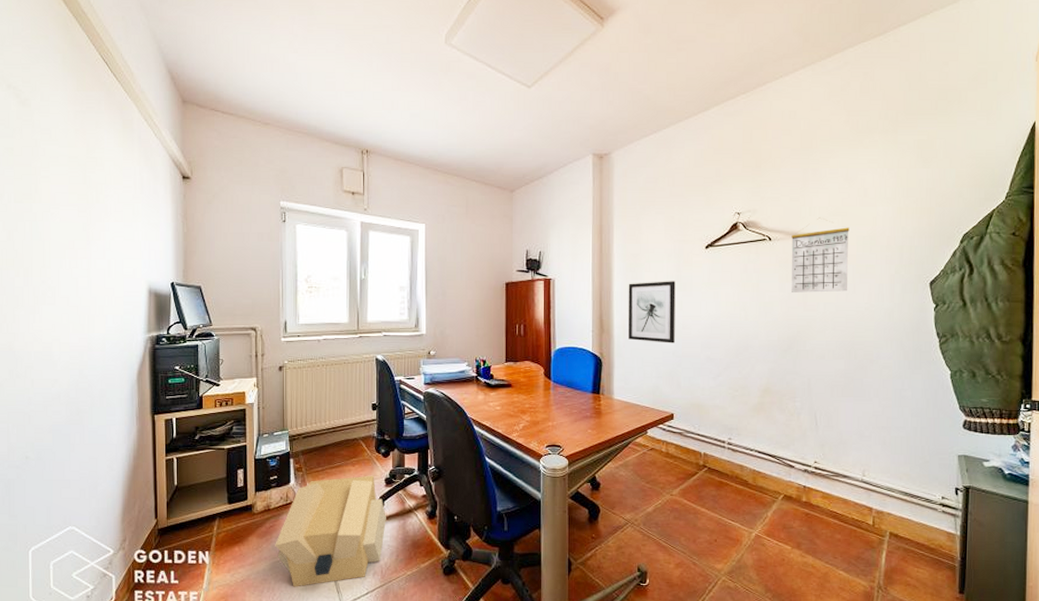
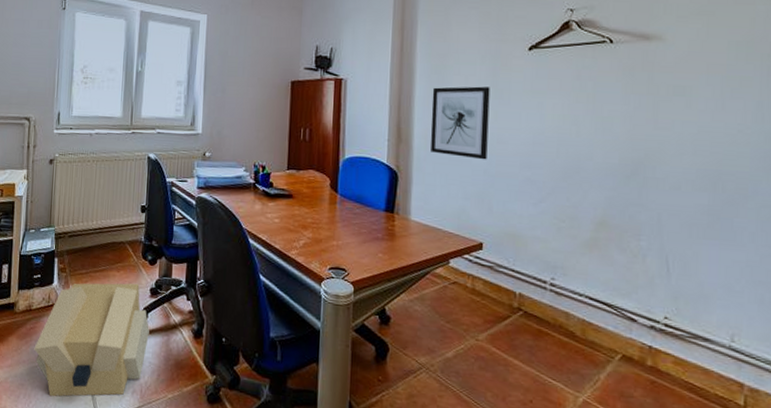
calendar: present [790,217,850,293] -> none [637,17,718,109]

